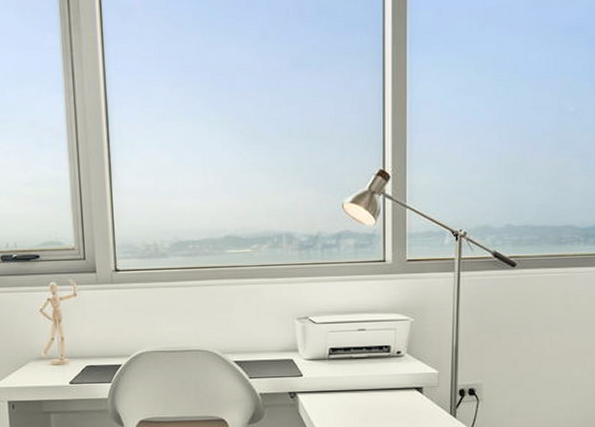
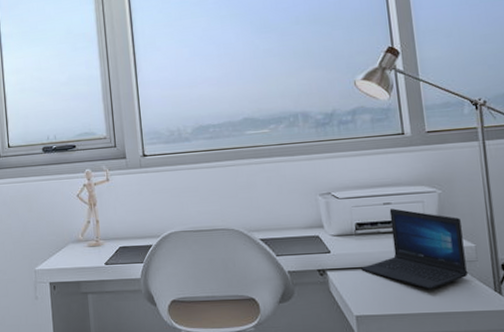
laptop: none [331,335,429,412] -> present [361,208,469,289]

